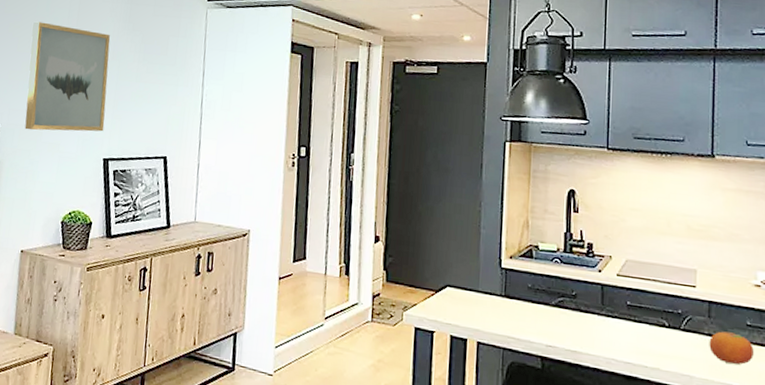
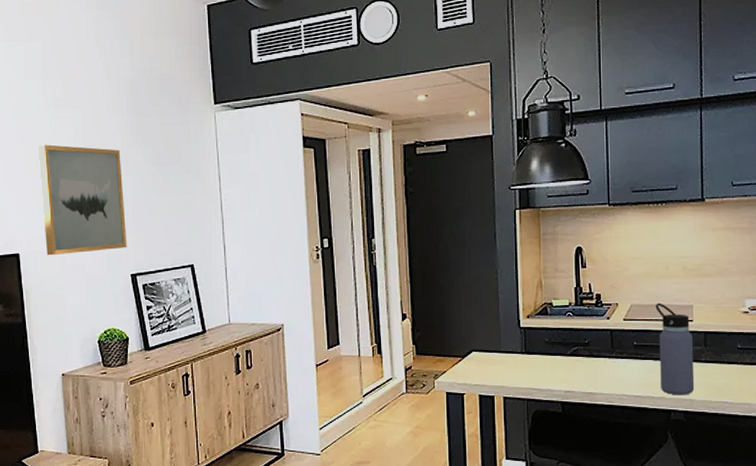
water bottle: none [654,261,696,370] -> present [655,303,695,395]
fruit: present [709,331,754,365] -> none [706,357,744,383]

